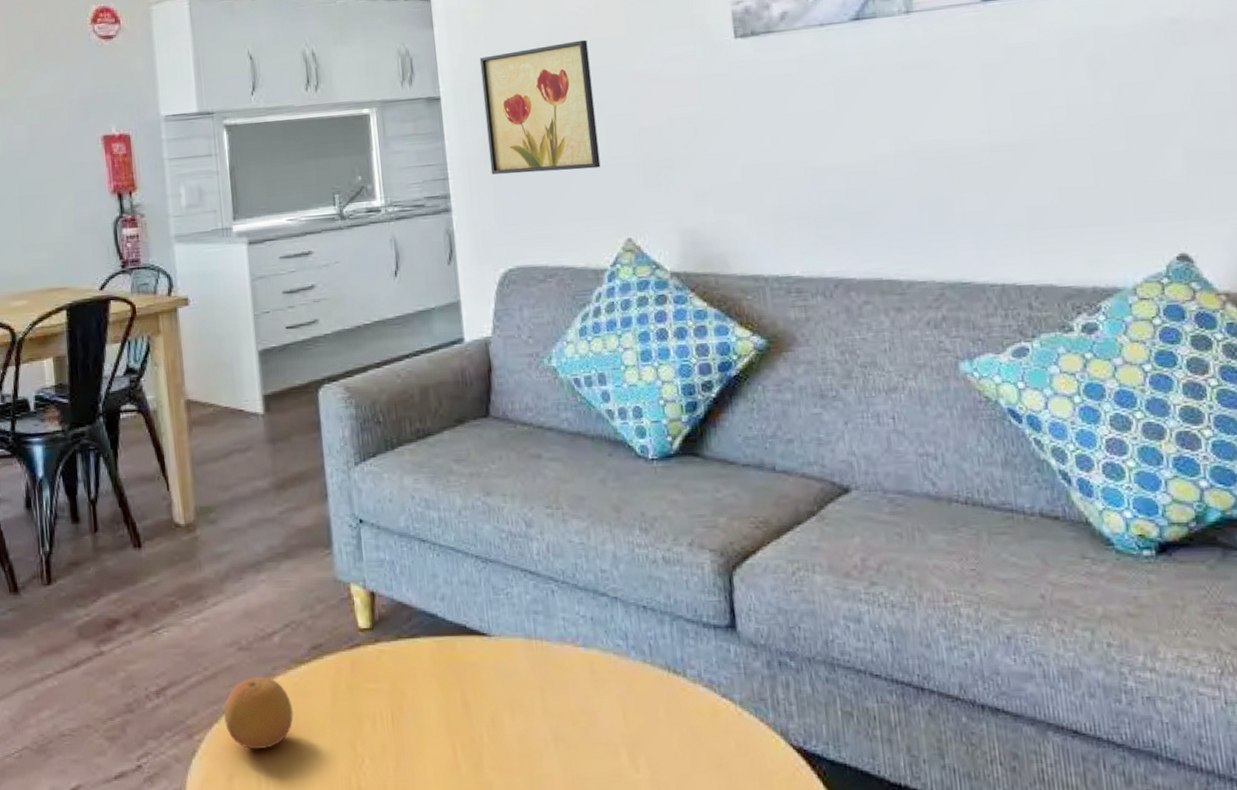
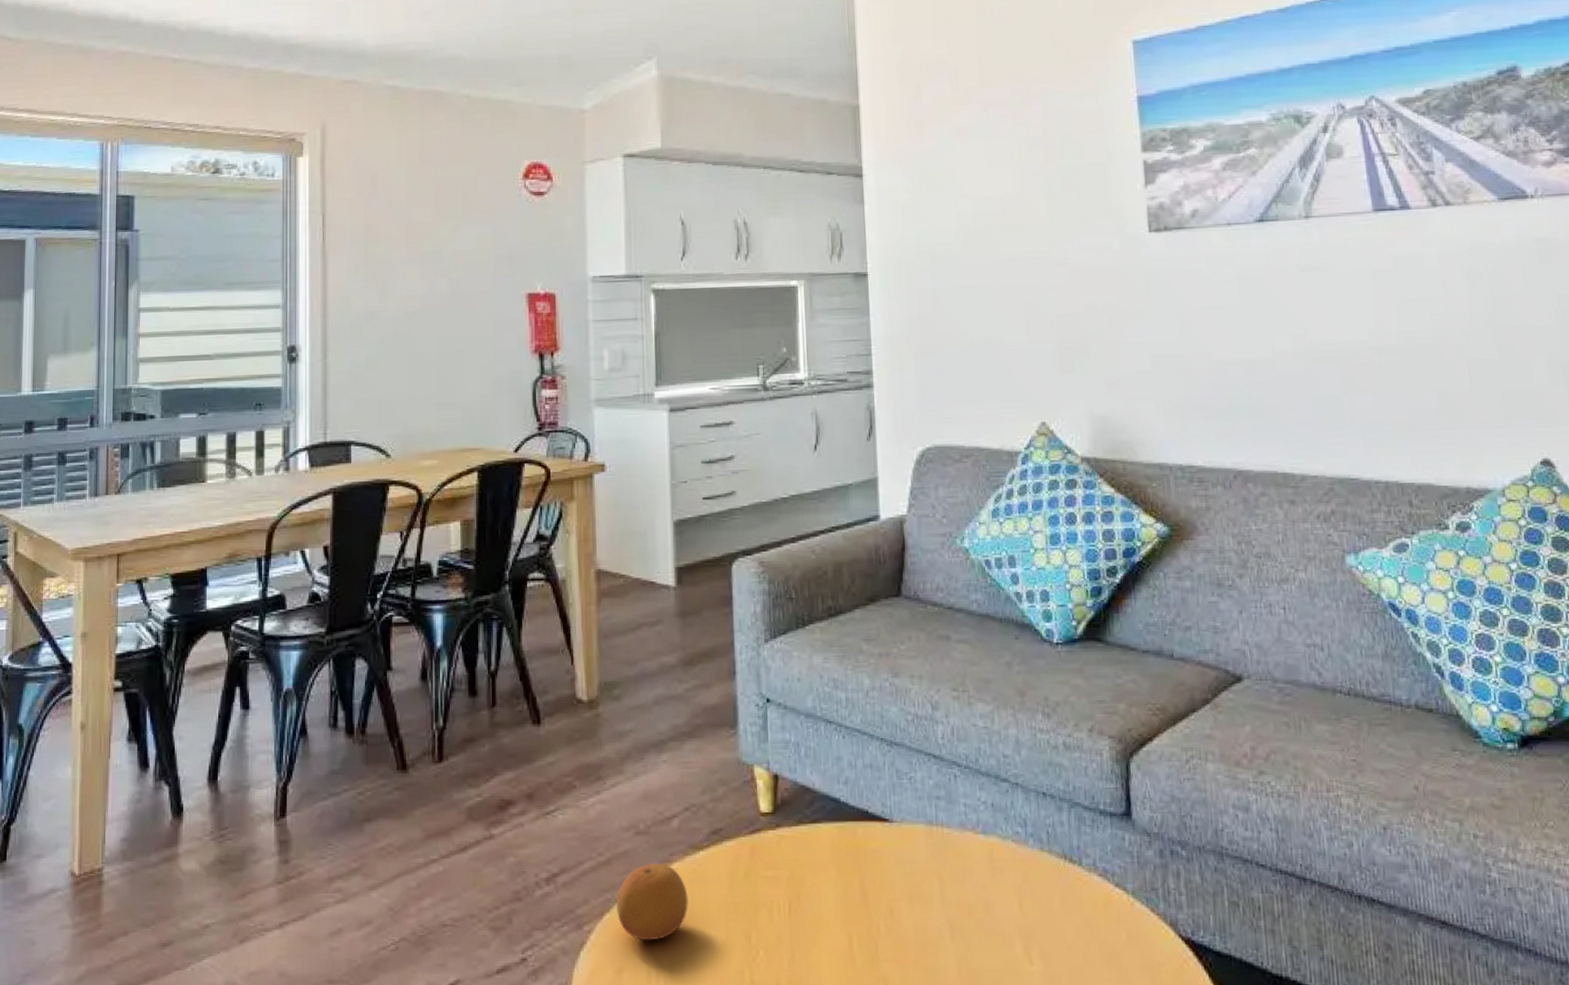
wall art: present [479,39,601,175] -> none [907,225,1019,353]

